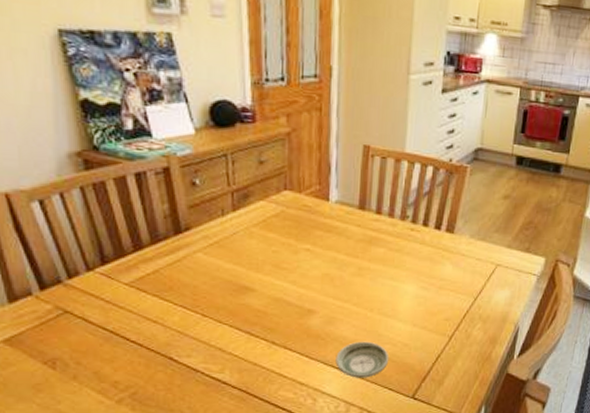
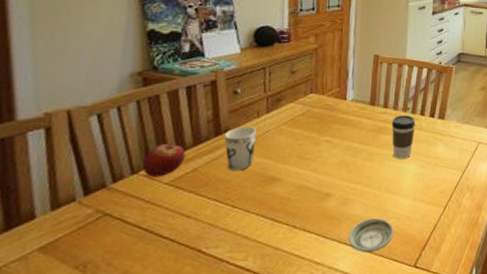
fruit: none [97,240,144,277] -> present [142,144,186,178]
cup: none [185,225,222,277] -> present [224,126,256,171]
coffee cup: none [386,225,417,278] -> present [391,115,416,159]

